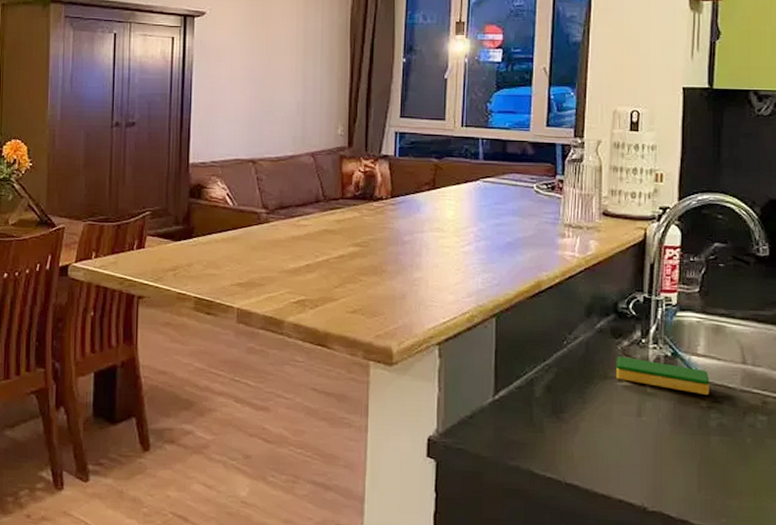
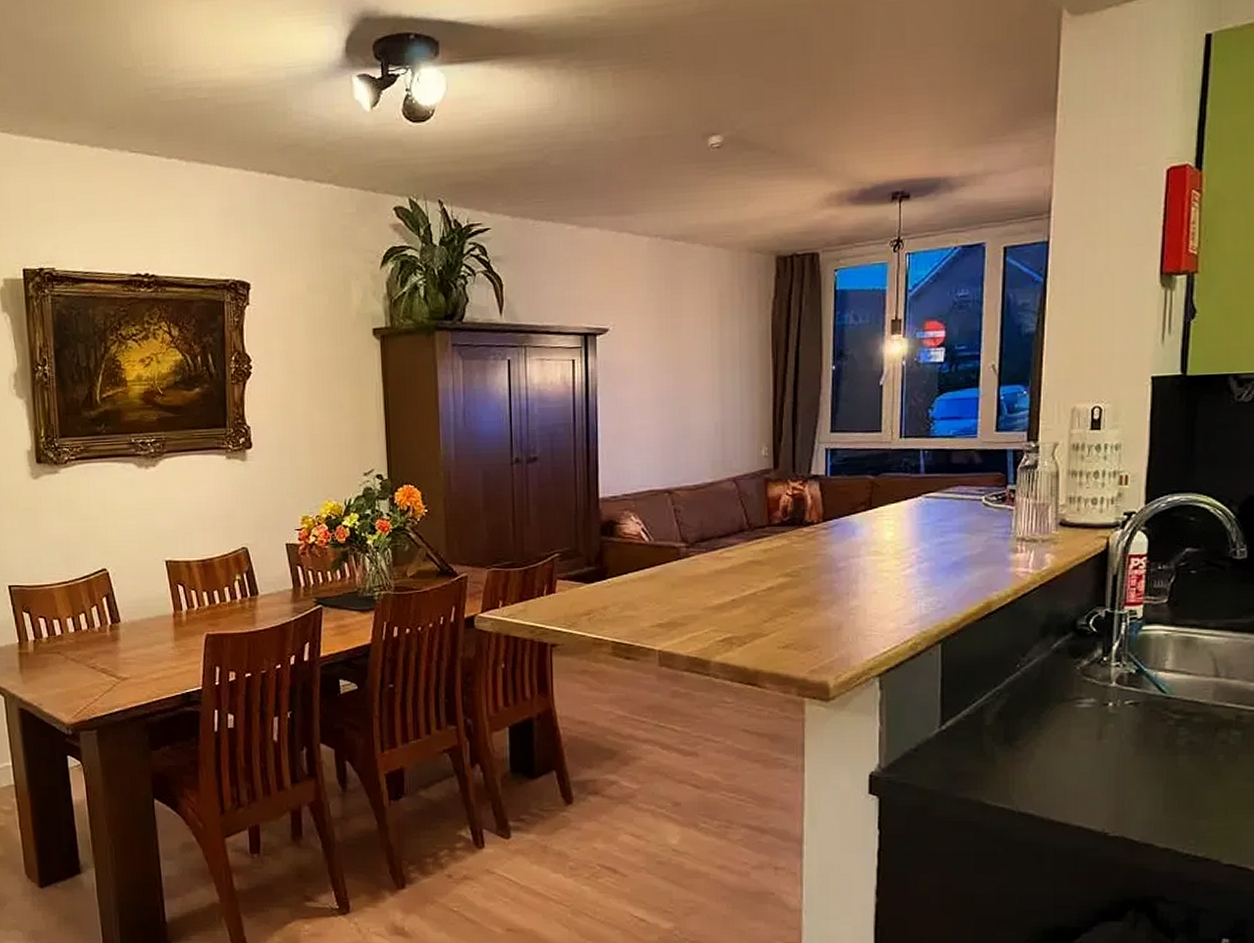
dish sponge: present [616,356,710,396] -> none [1075,676,1178,713]

